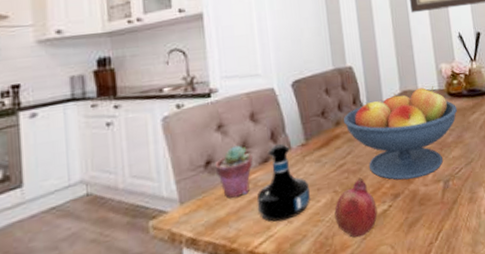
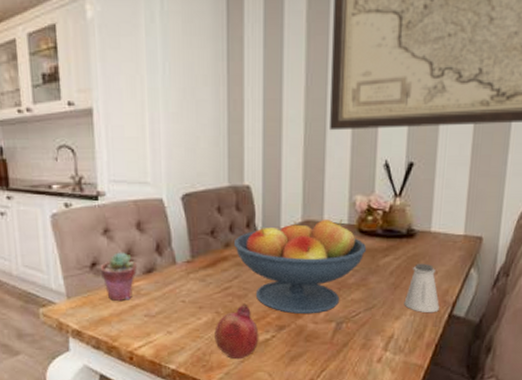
tequila bottle: present [256,143,310,222] -> none [138,256,191,331]

